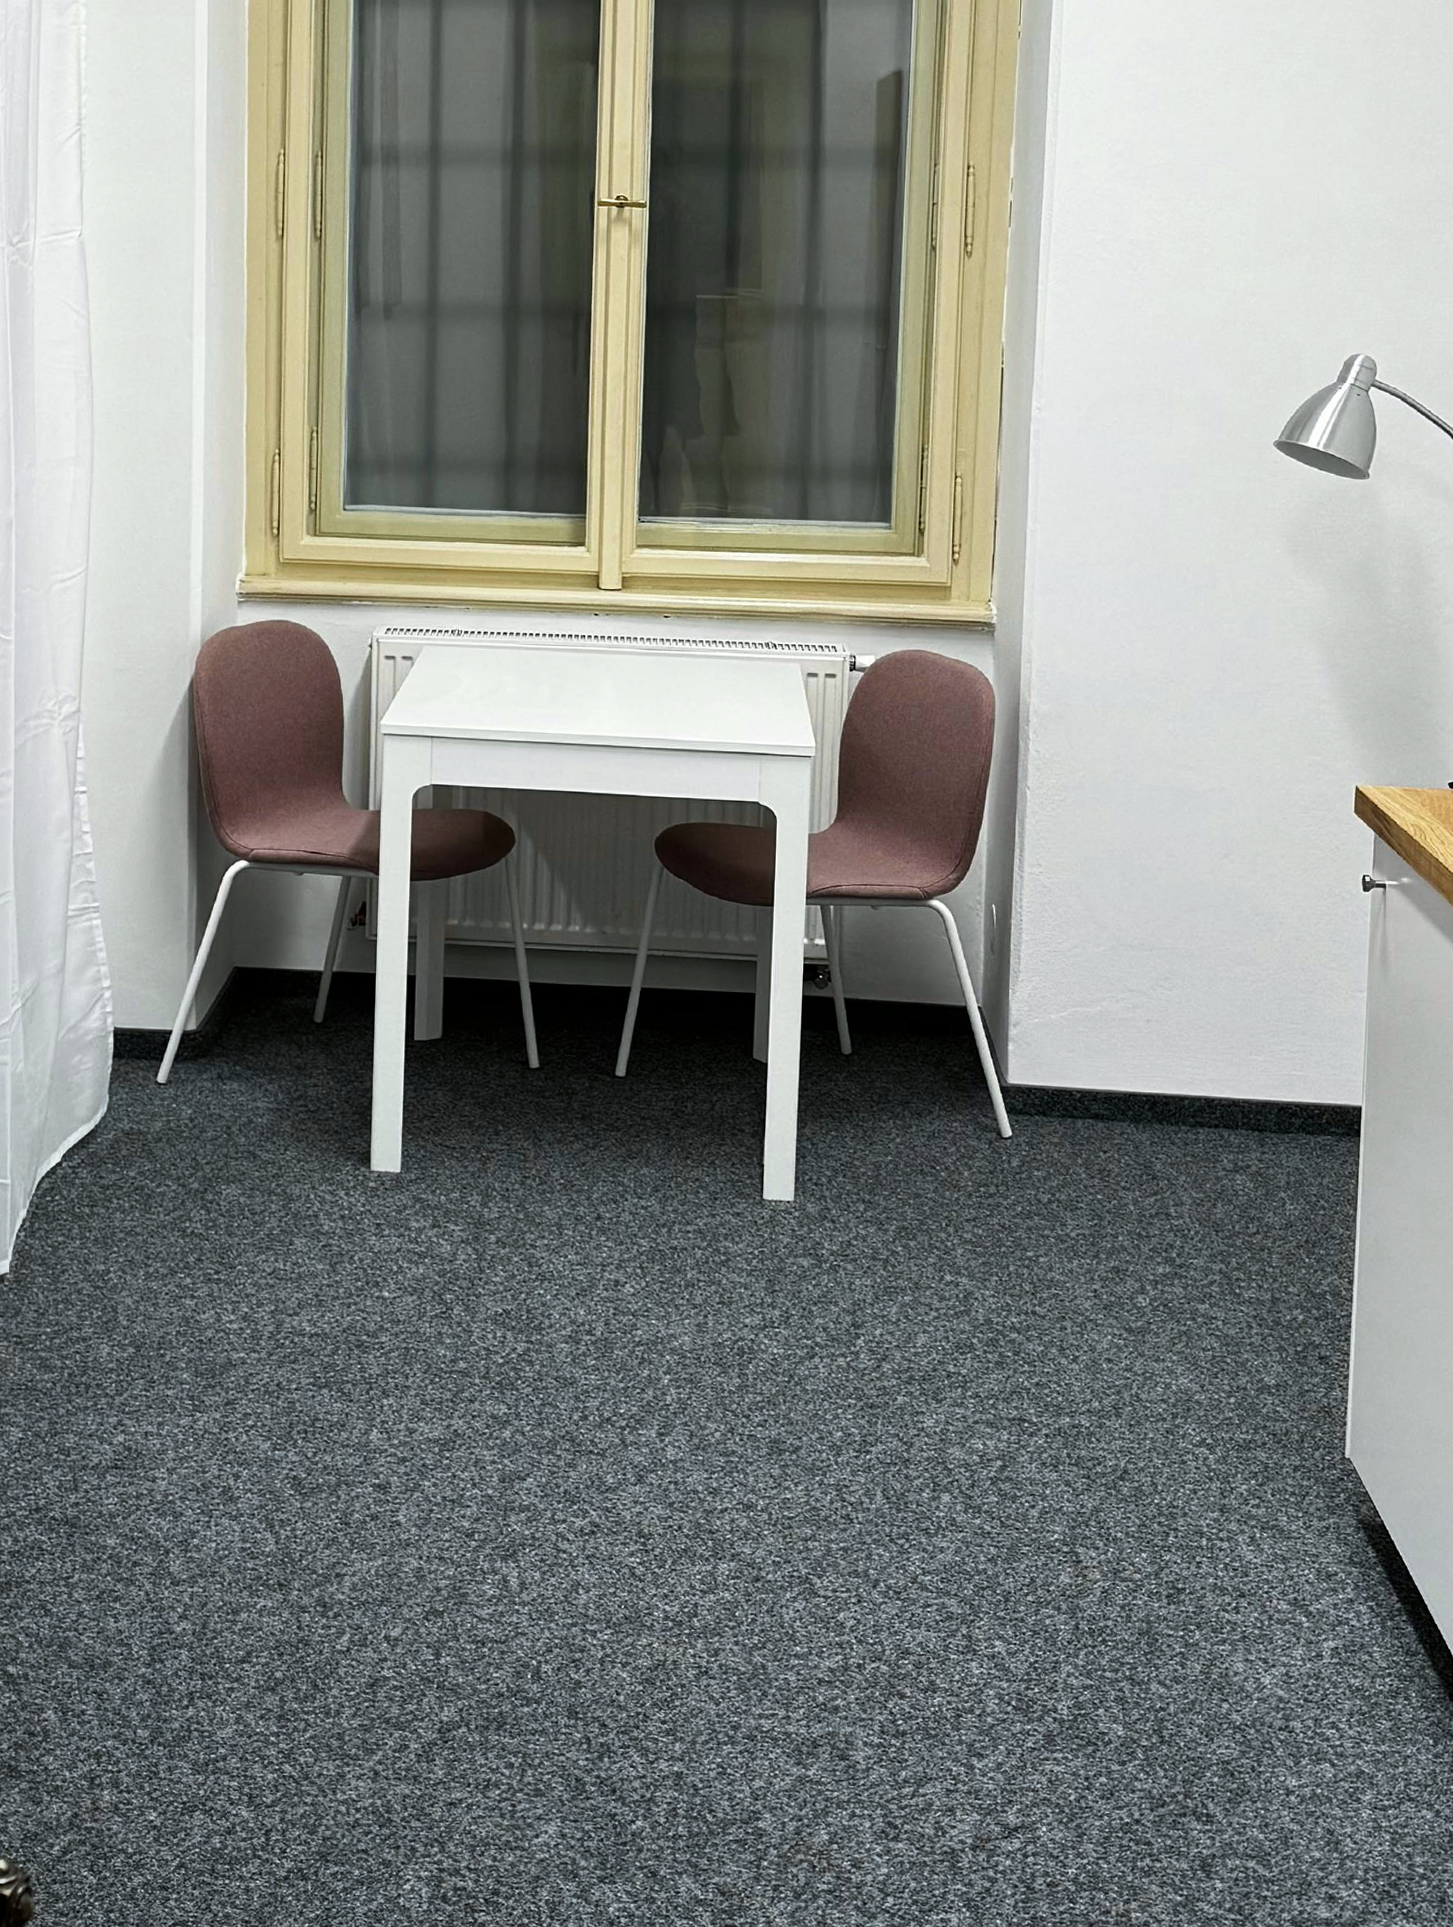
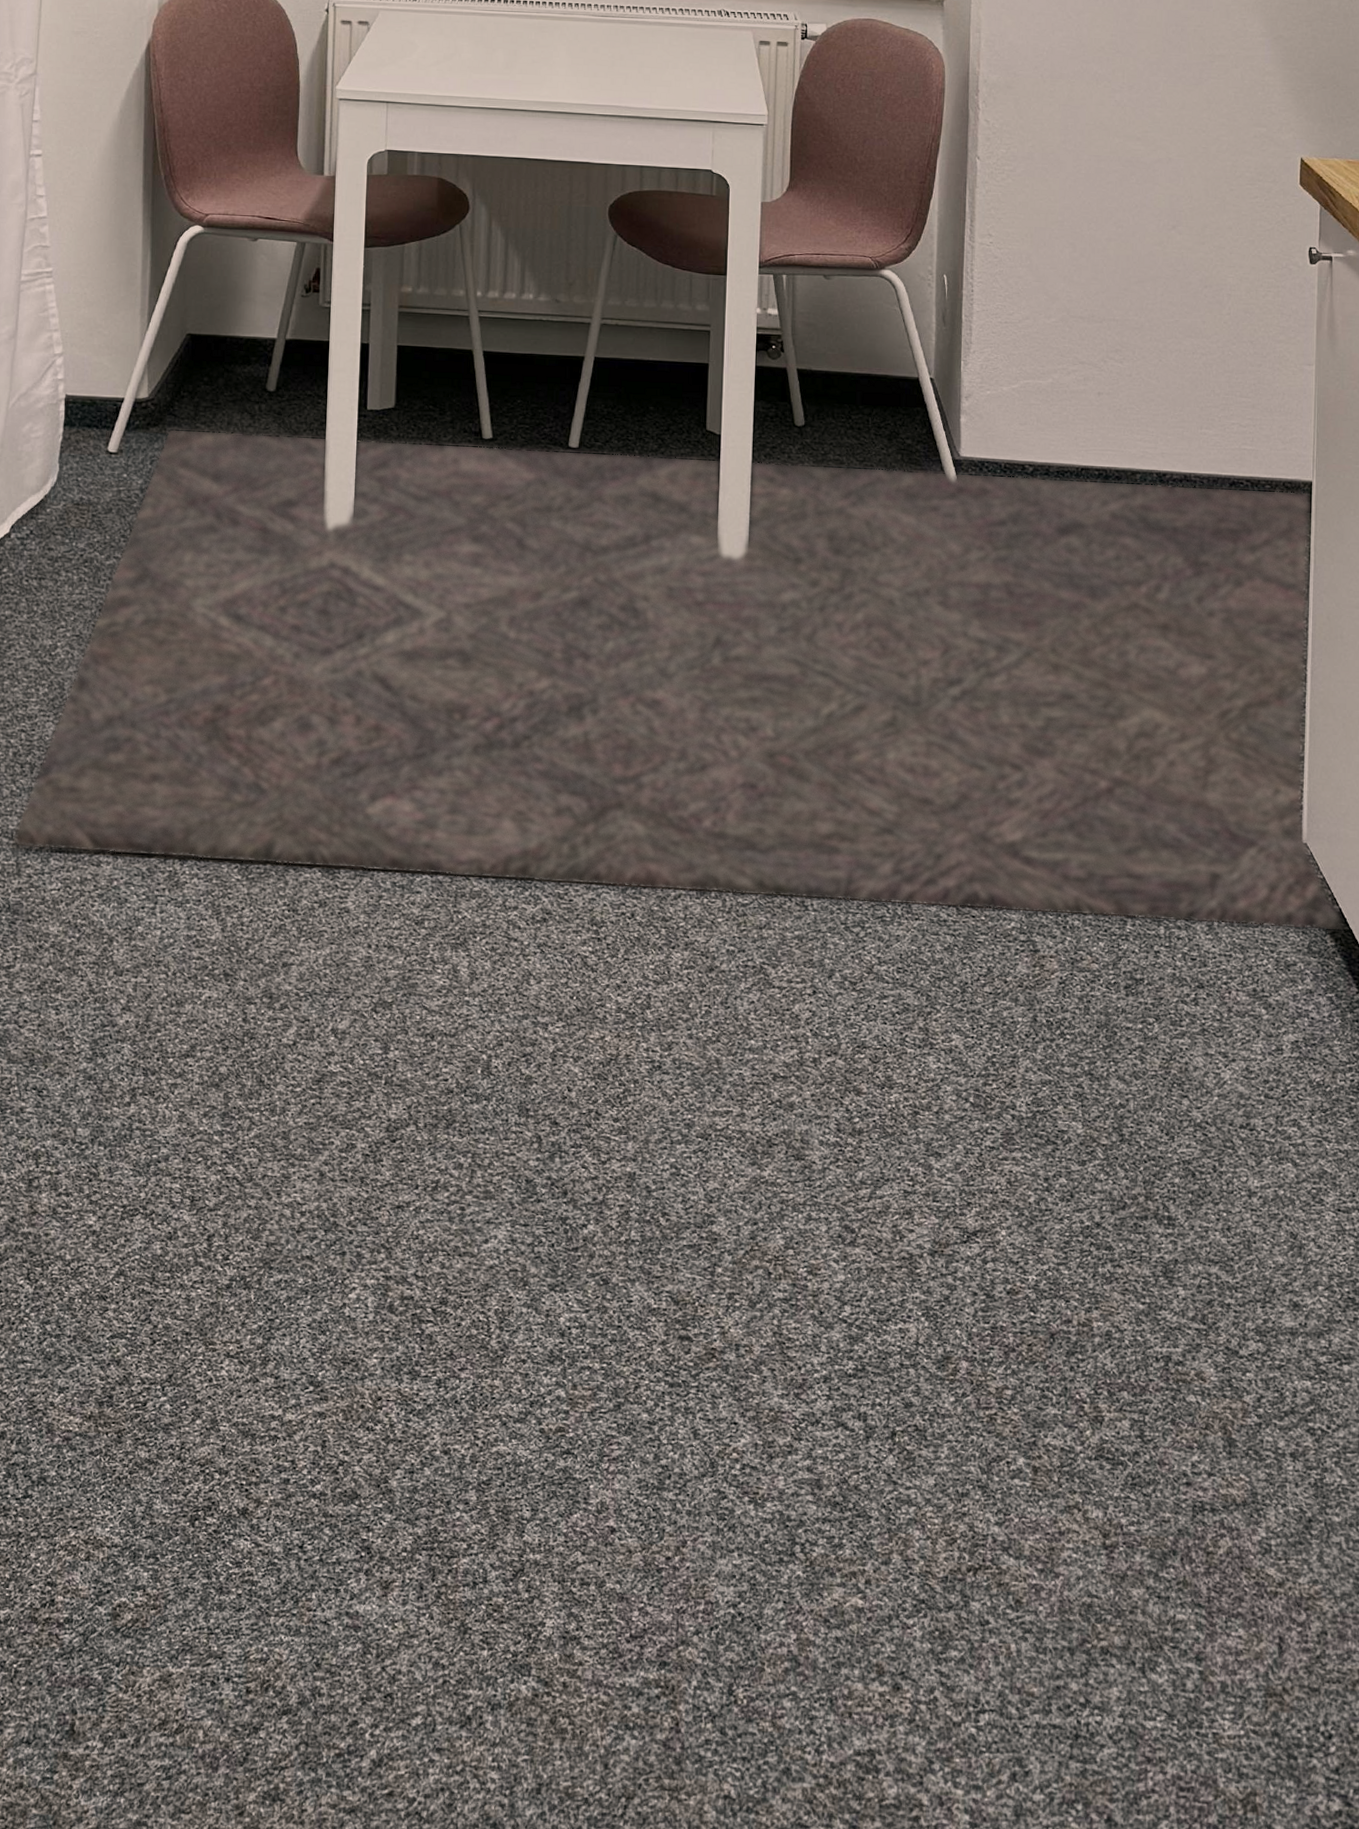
rug: none [69,1059,1387,1543] -> present [12,428,1346,932]

